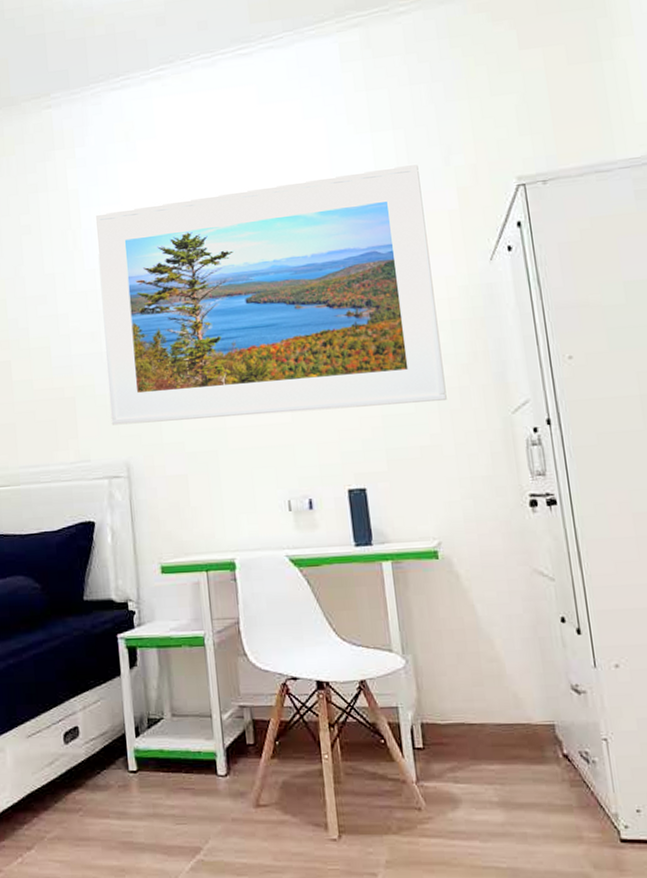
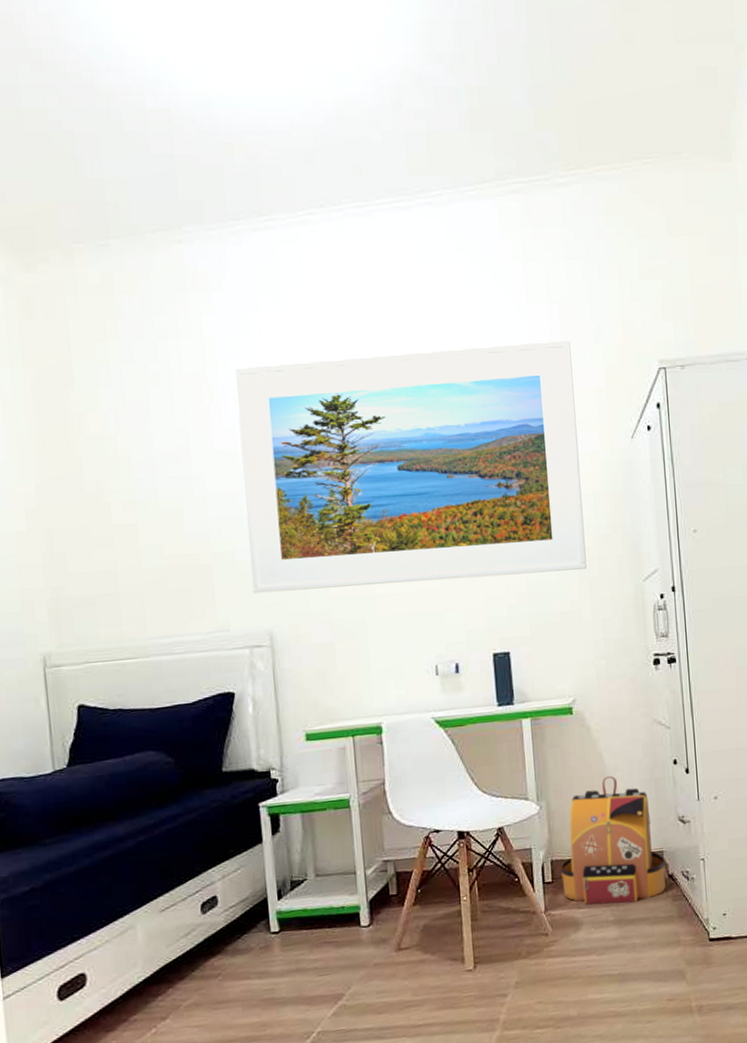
backpack: none [433,632,560,783] -> present [561,776,666,905]

